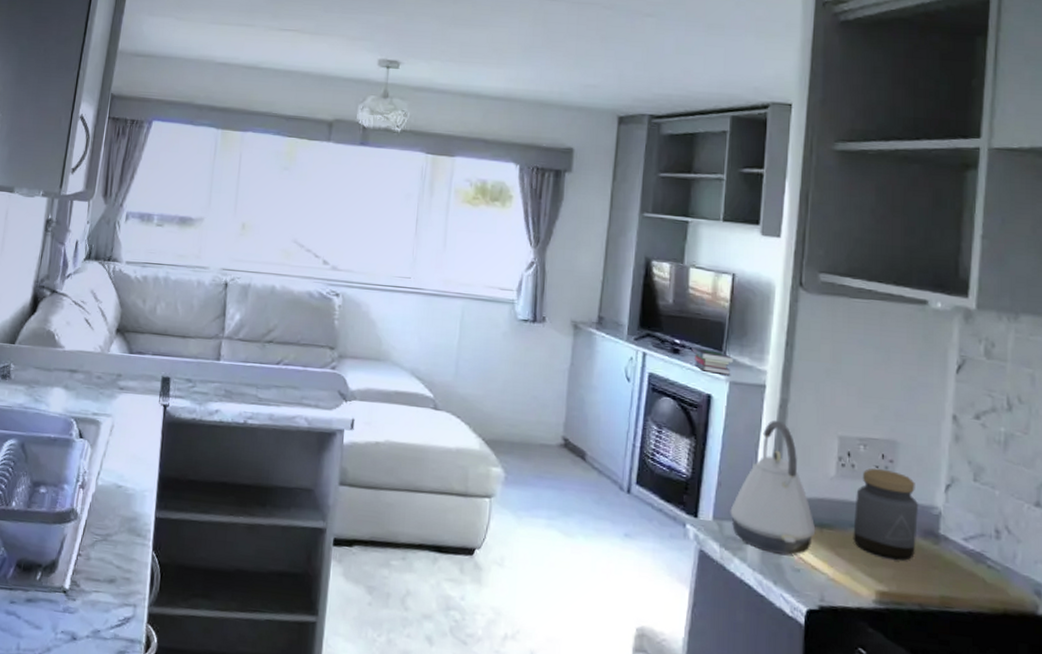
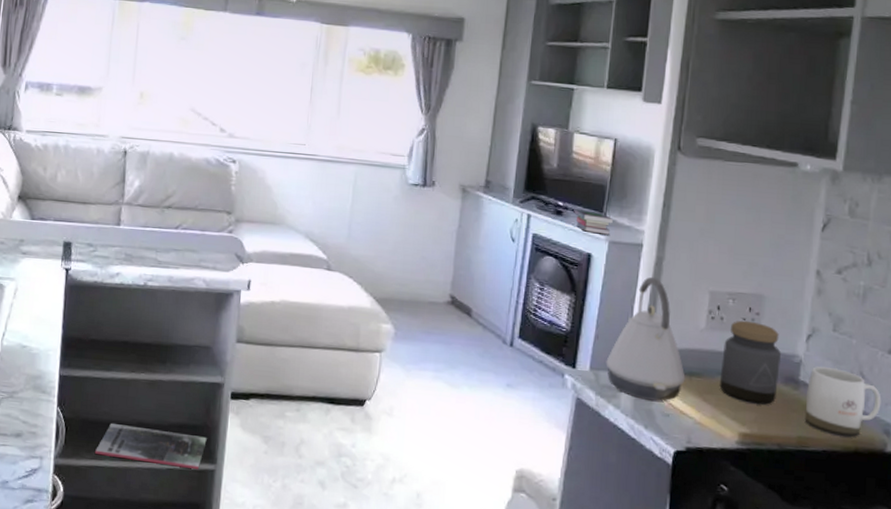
magazine: none [190,570,308,622] -> present [94,424,207,470]
mug: none [947,519,1030,598] -> present [804,366,882,437]

